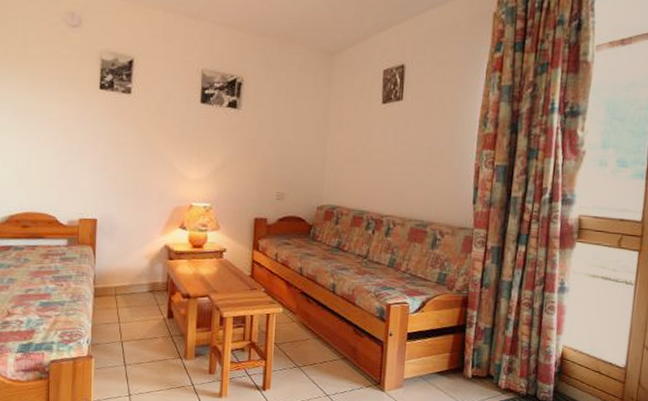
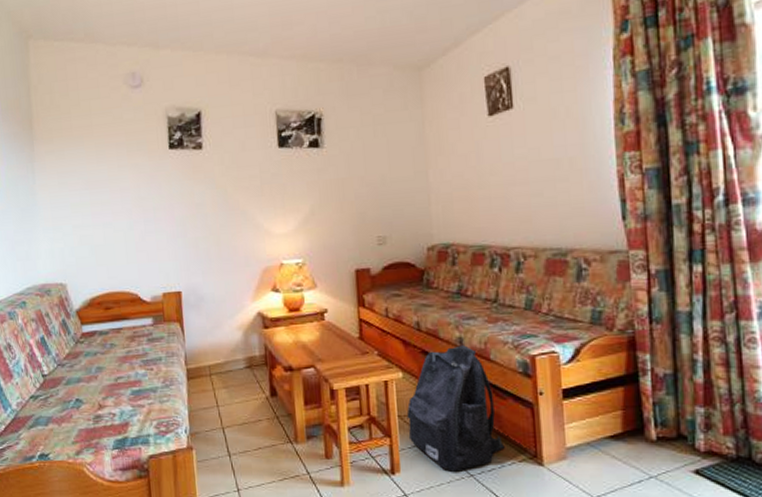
backpack: none [280,290,357,392] -> present [406,345,505,472]

